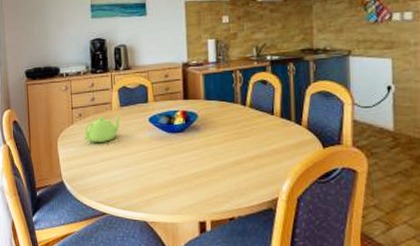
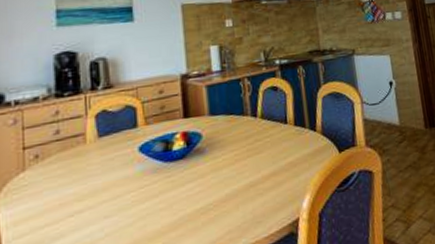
teapot: present [83,114,121,142] -> none [41,147,100,192]

